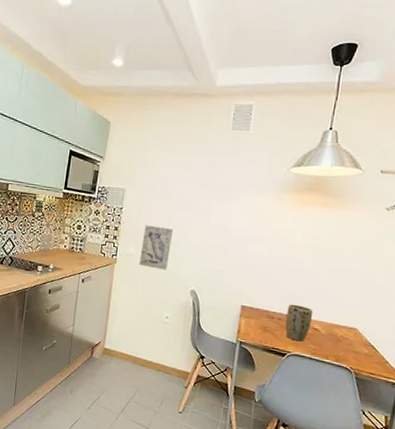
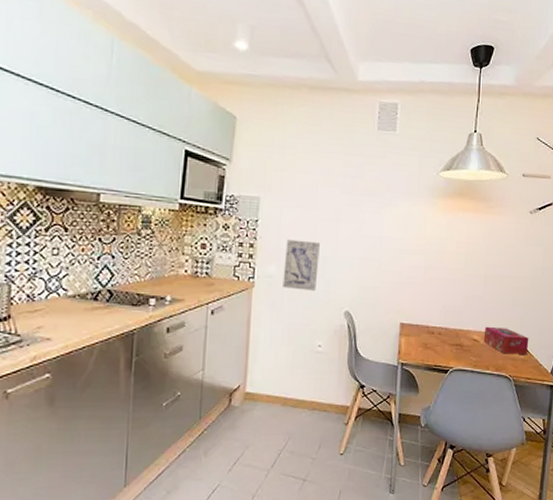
plant pot: present [285,304,313,342] -> none [446,316,471,355]
tissue box: none [324,317,376,351] -> present [483,326,529,356]

